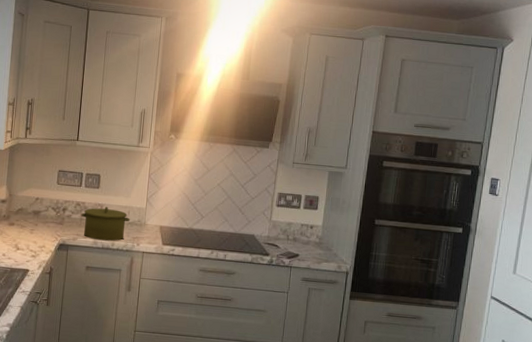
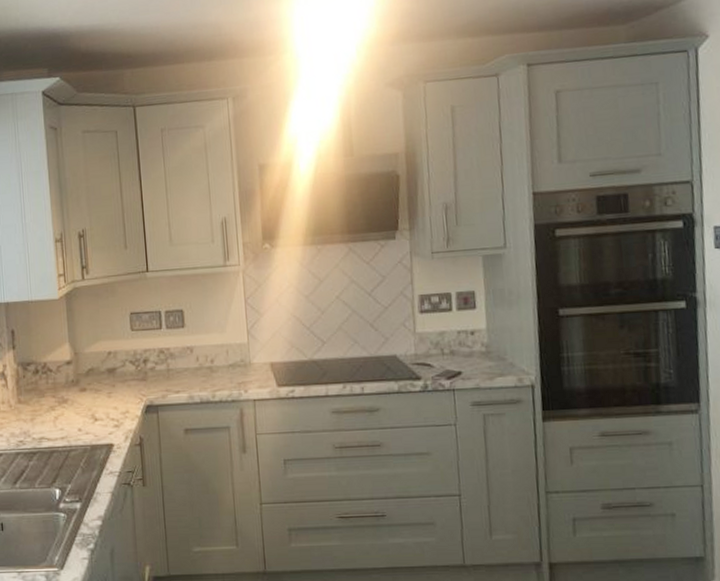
cooking pot: present [81,207,130,242] -> none [167,349,231,394]

